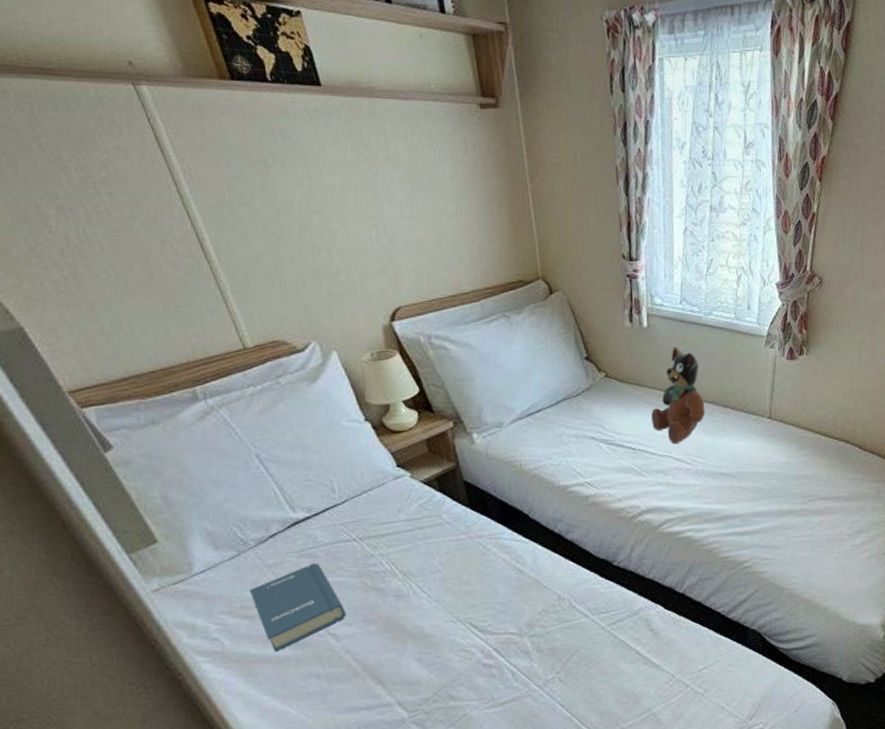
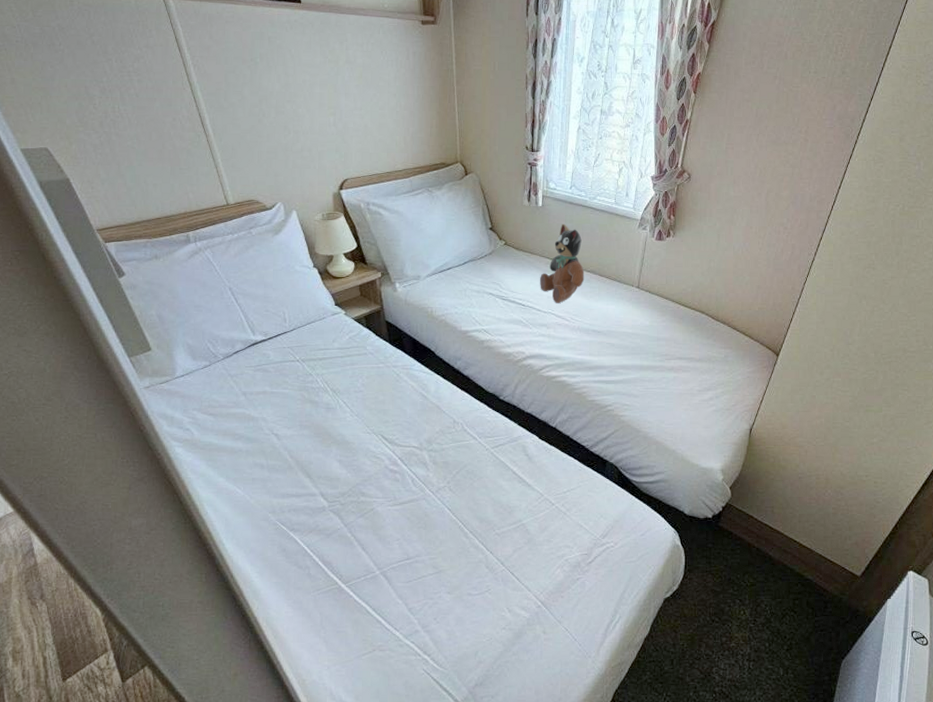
hardback book: present [249,562,346,652] -> none [215,376,287,444]

